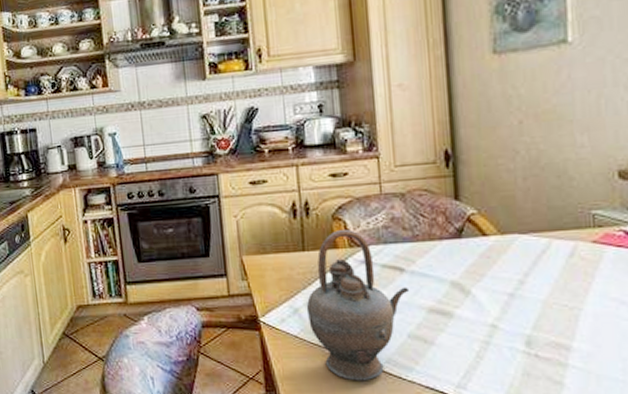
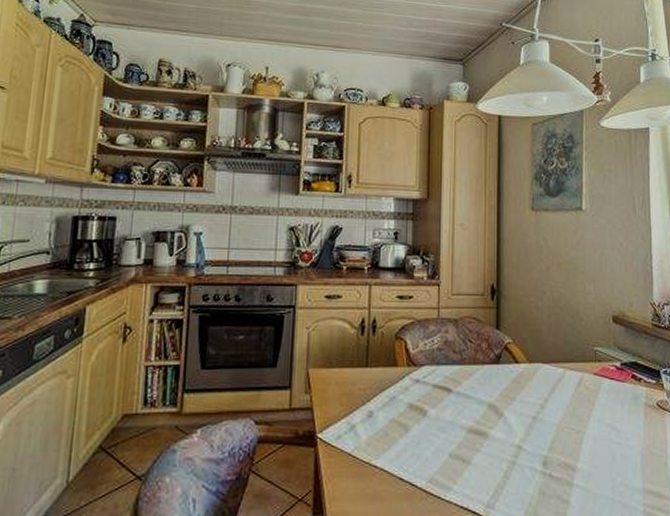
teapot: present [306,230,410,381] -> none [362,349,455,502]

